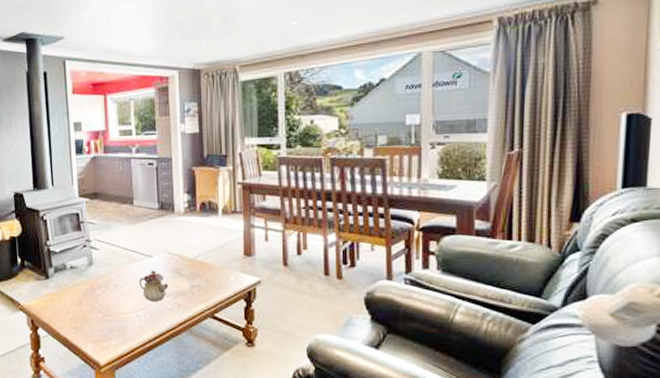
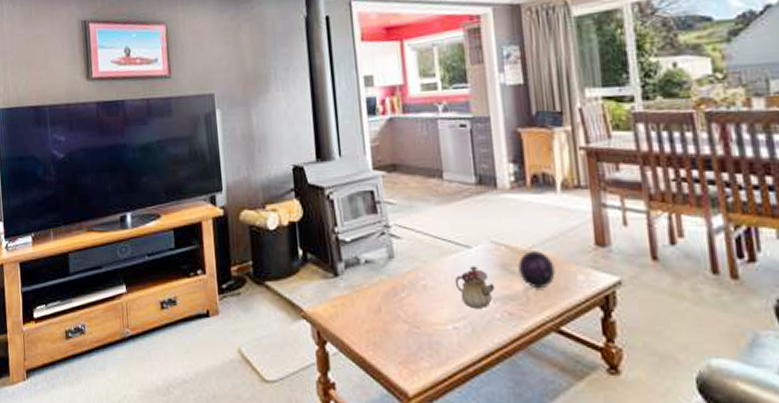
decorative orb: none [187,259,214,287] -> present [518,251,556,289]

